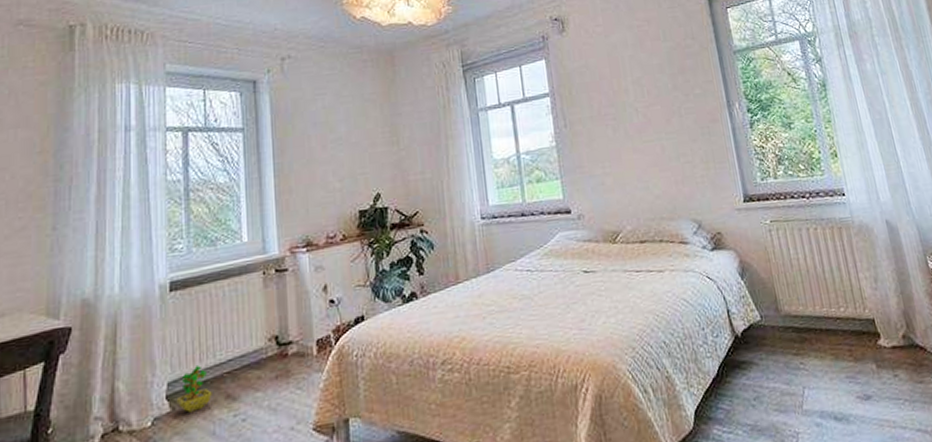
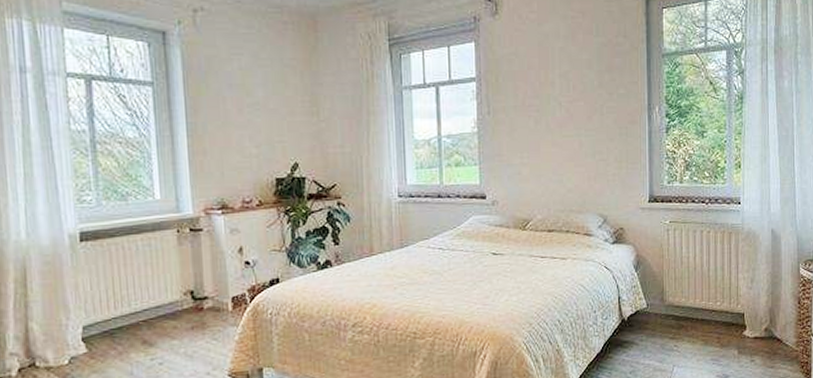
decorative plant: present [176,366,212,413] -> none [92,313,129,354]

